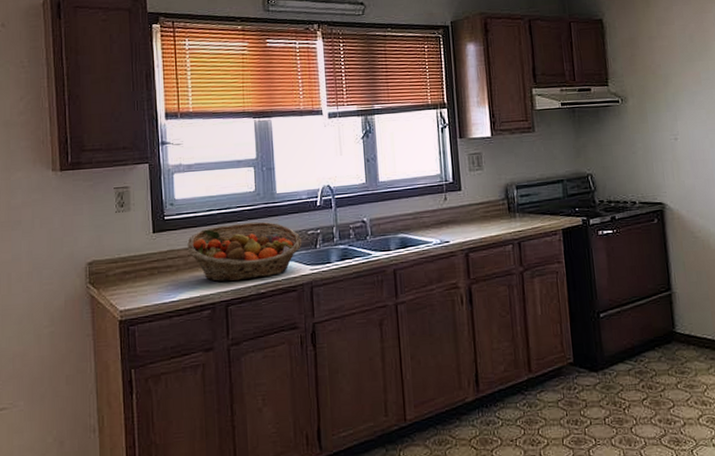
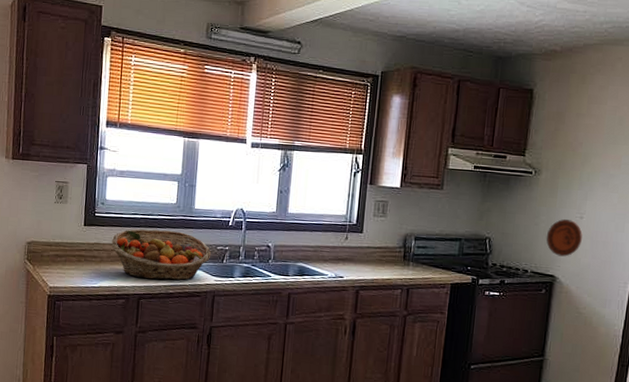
decorative plate: none [646,143,682,182] -> present [546,219,582,257]

